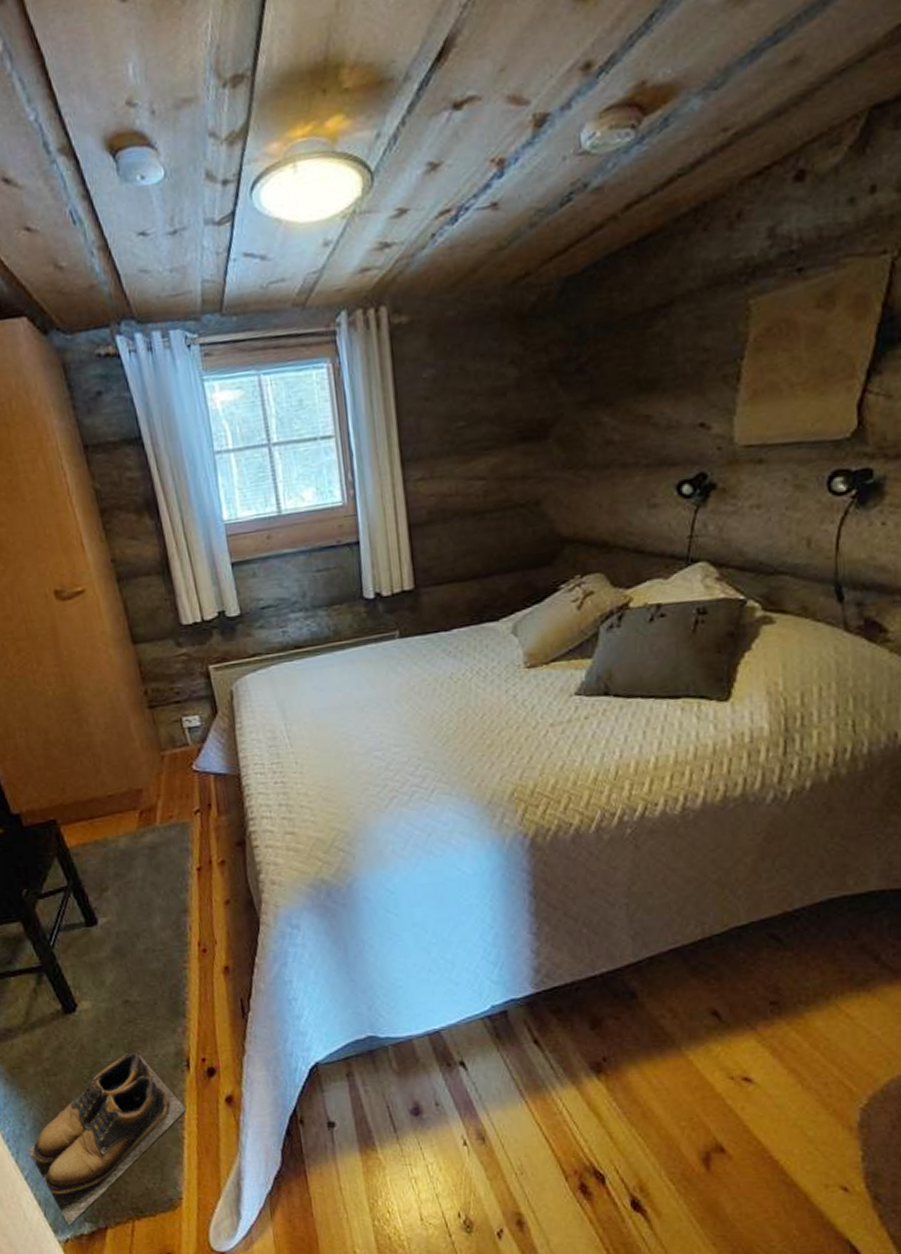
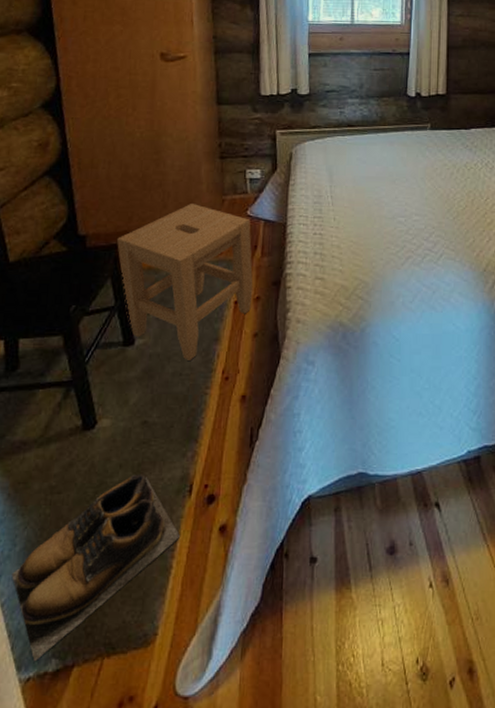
stool: none [54,764,217,936] -> present [117,204,253,360]

